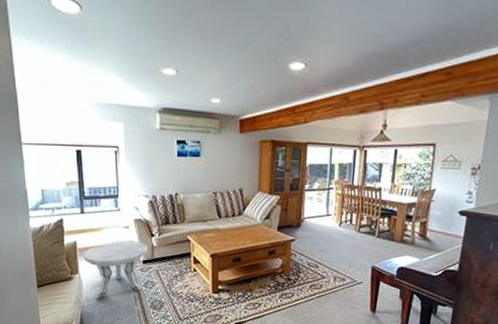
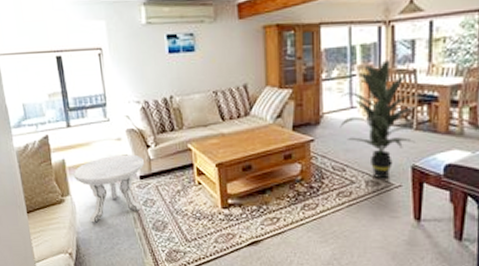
indoor plant: none [316,178,387,276] -> present [340,60,425,179]

